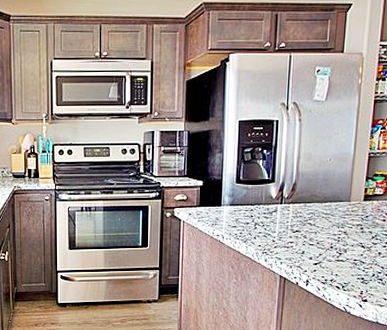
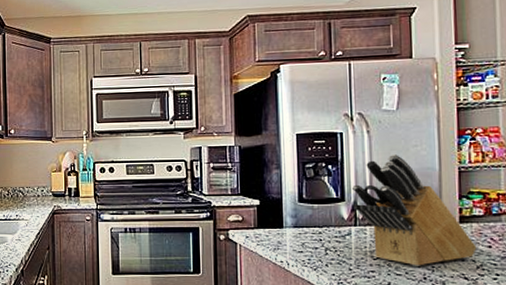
knife block: none [281,141,374,237] -> present [352,155,477,266]

